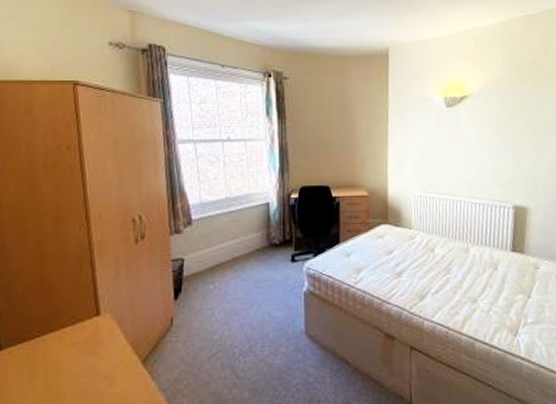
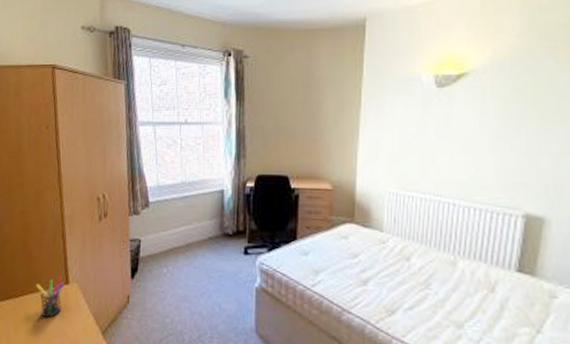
pen holder: none [56,308,94,356] -> present [35,276,64,317]

